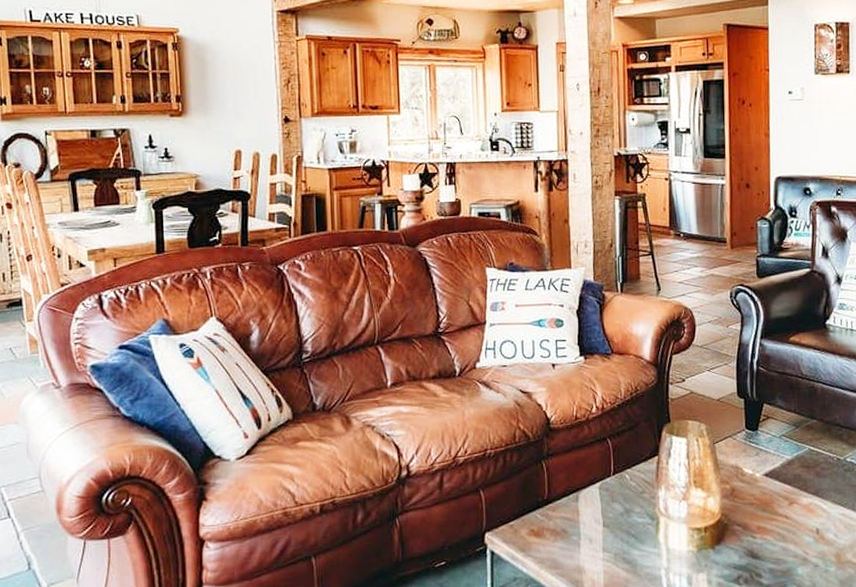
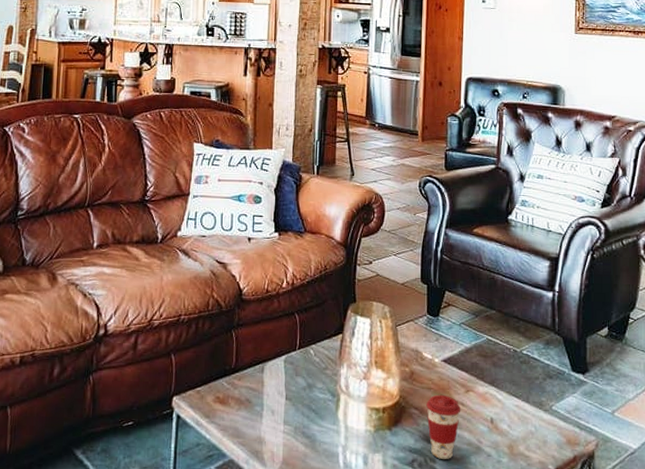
coffee cup: none [749,509,786,573] -> present [426,394,461,459]

